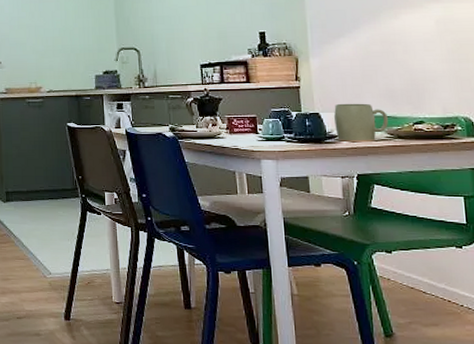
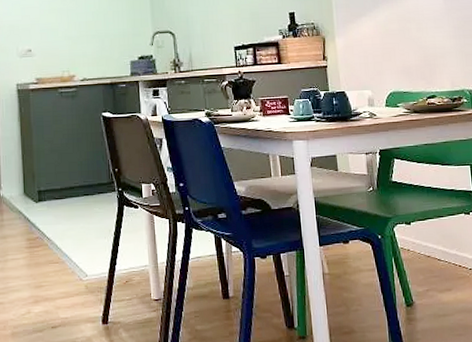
mug: present [334,103,388,143] -> none [358,80,406,119]

